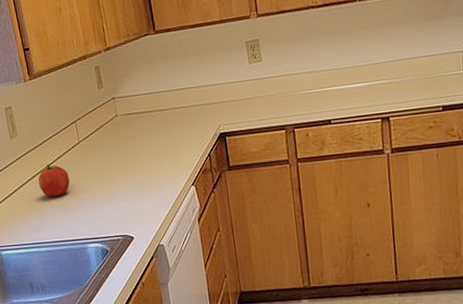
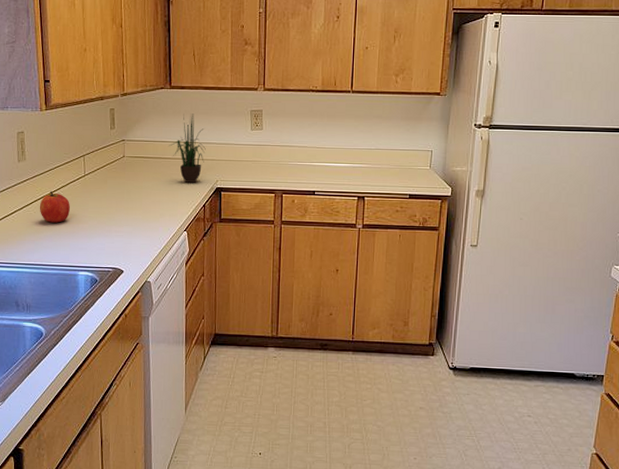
potted plant: none [162,56,203,133] -> present [169,113,206,183]

